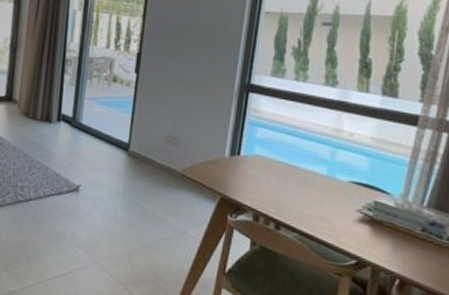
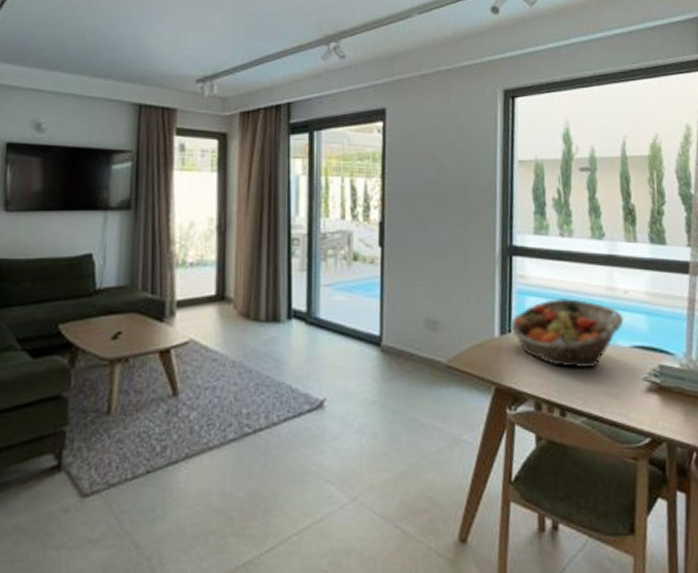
fruit basket: none [239,132,346,194] -> present [509,298,624,368]

